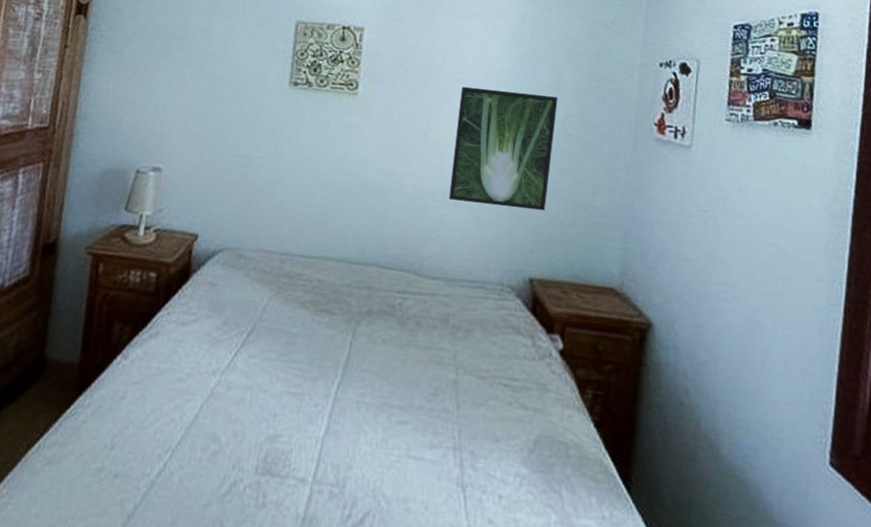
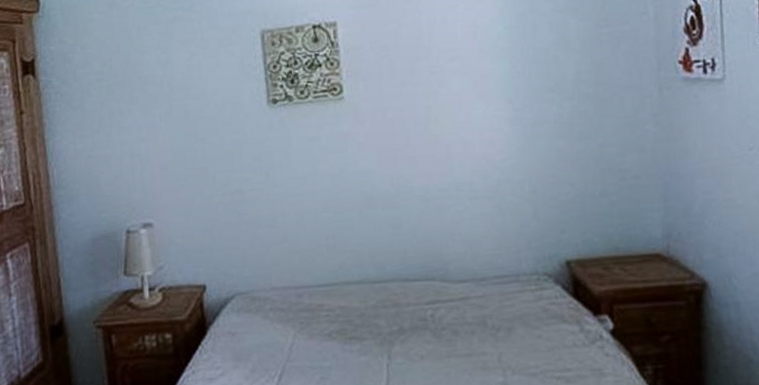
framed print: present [448,86,558,211] -> none [456,55,571,194]

